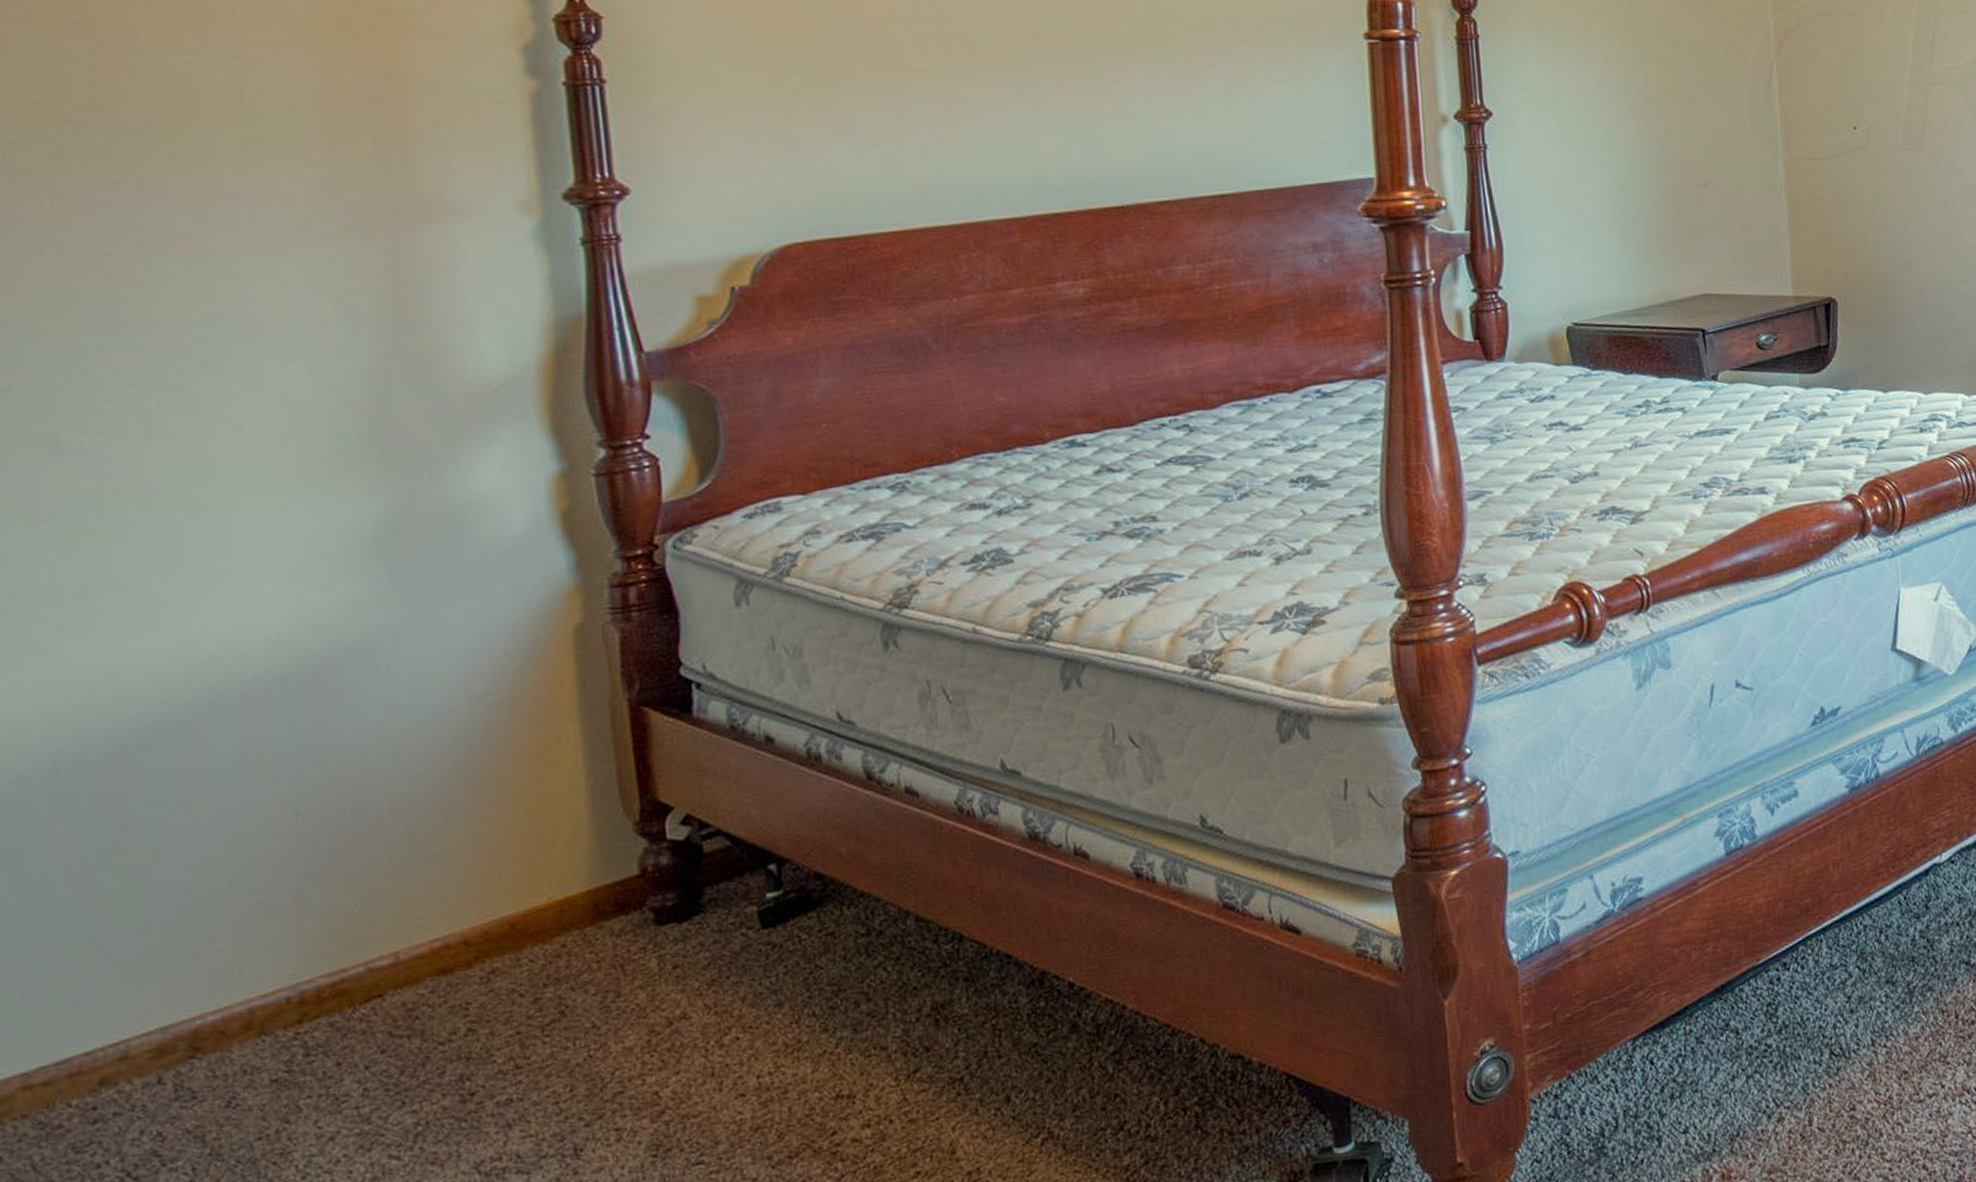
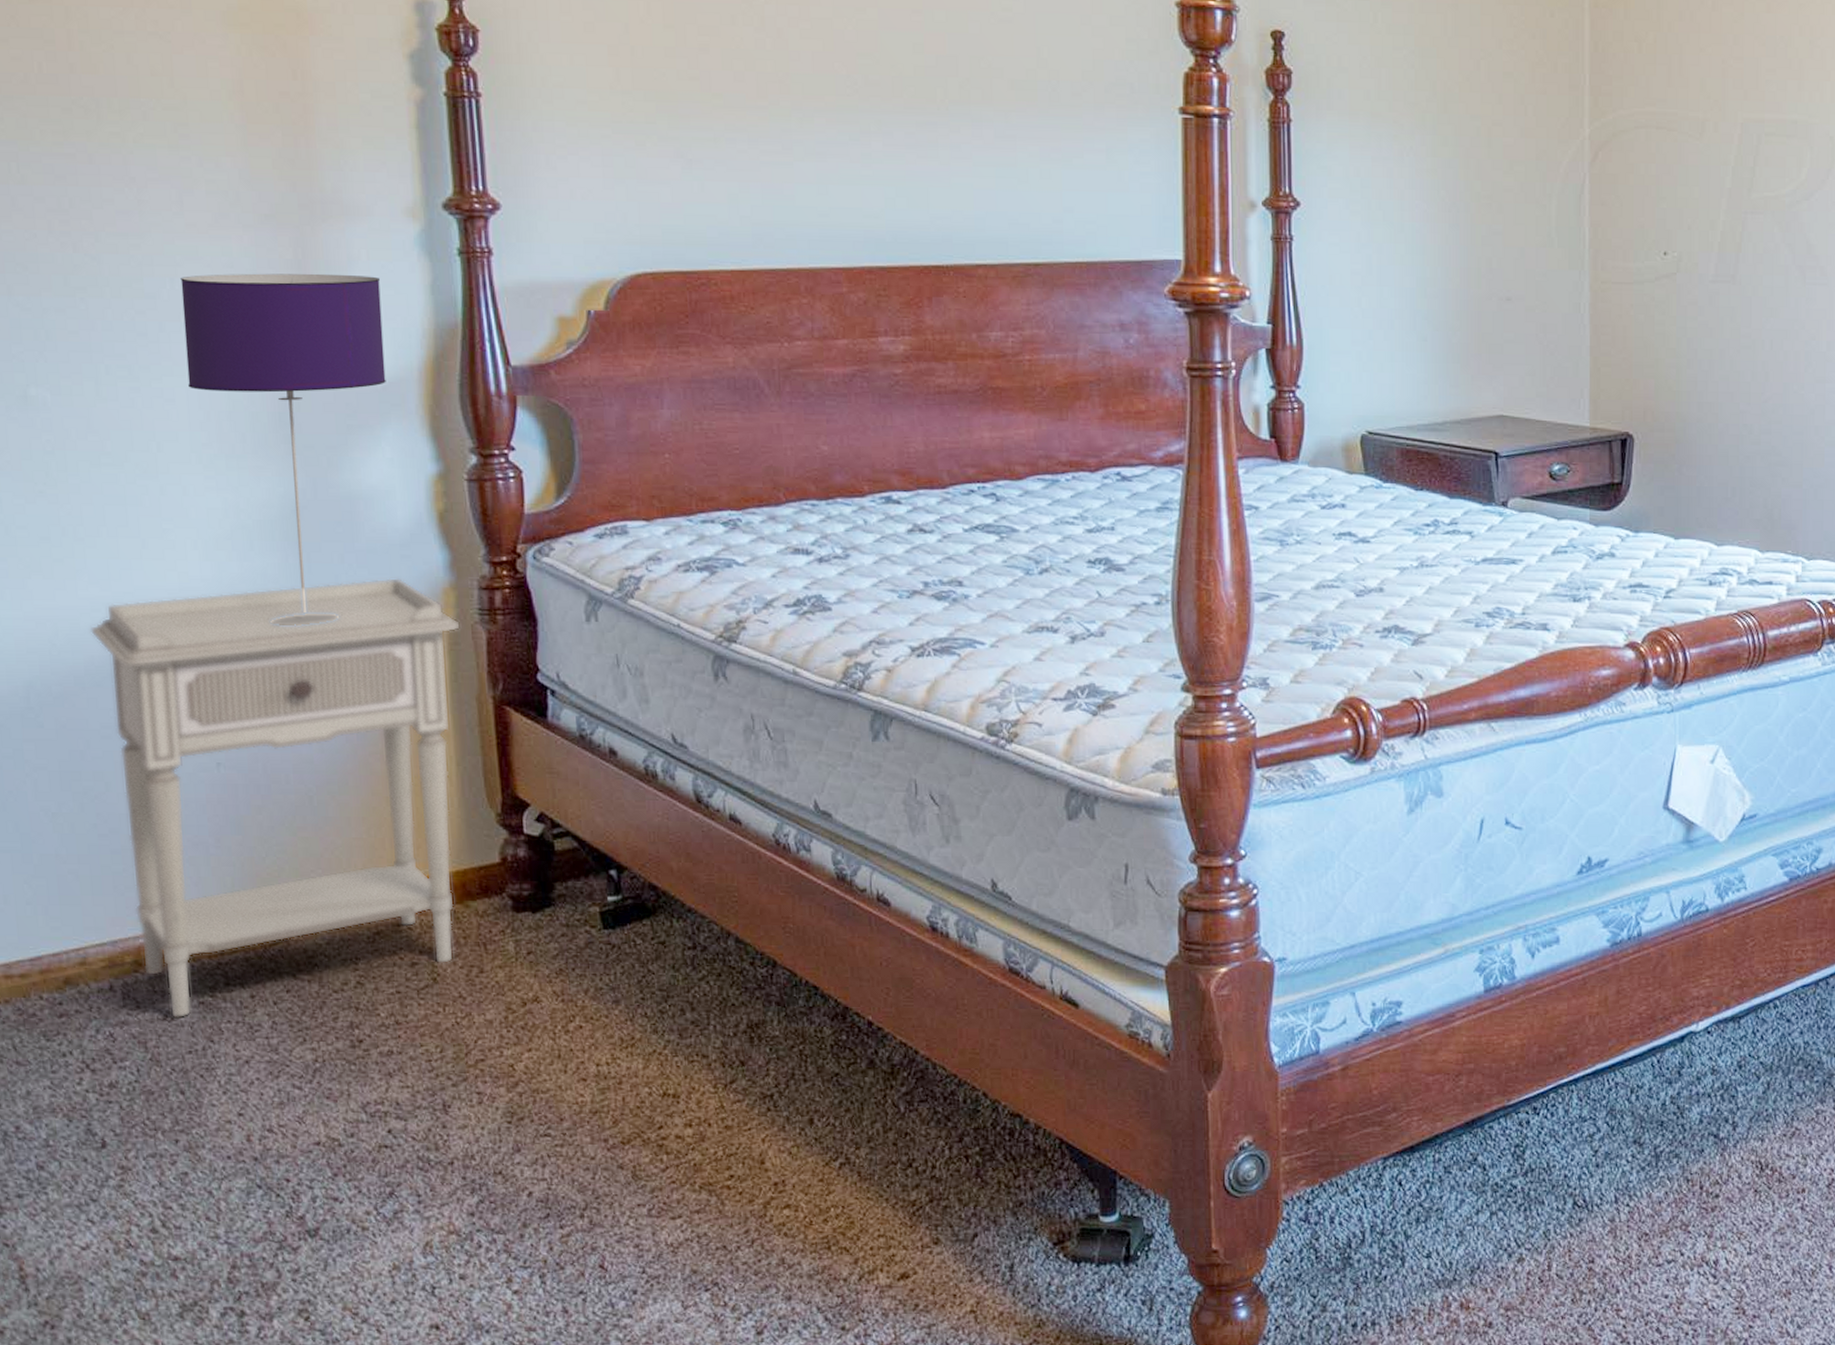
nightstand: none [137,586,587,1103] -> present [90,577,459,1019]
table lamp: none [251,275,498,654] -> present [180,273,386,626]

